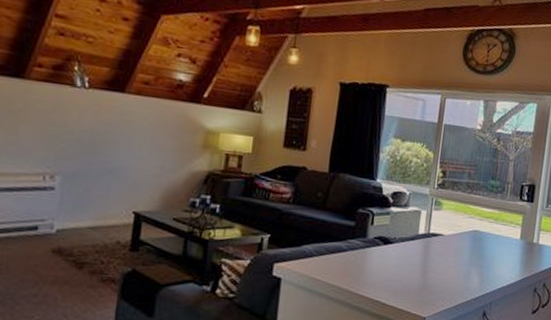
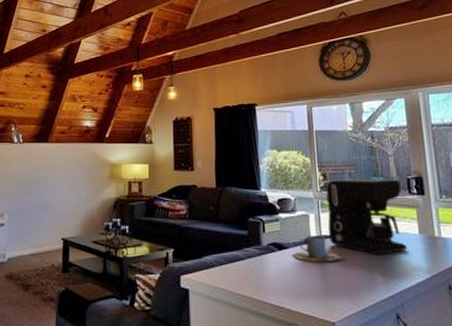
cup: none [397,231,444,260] -> present [293,235,341,262]
coffee maker: none [436,178,514,256] -> present [326,178,408,254]

